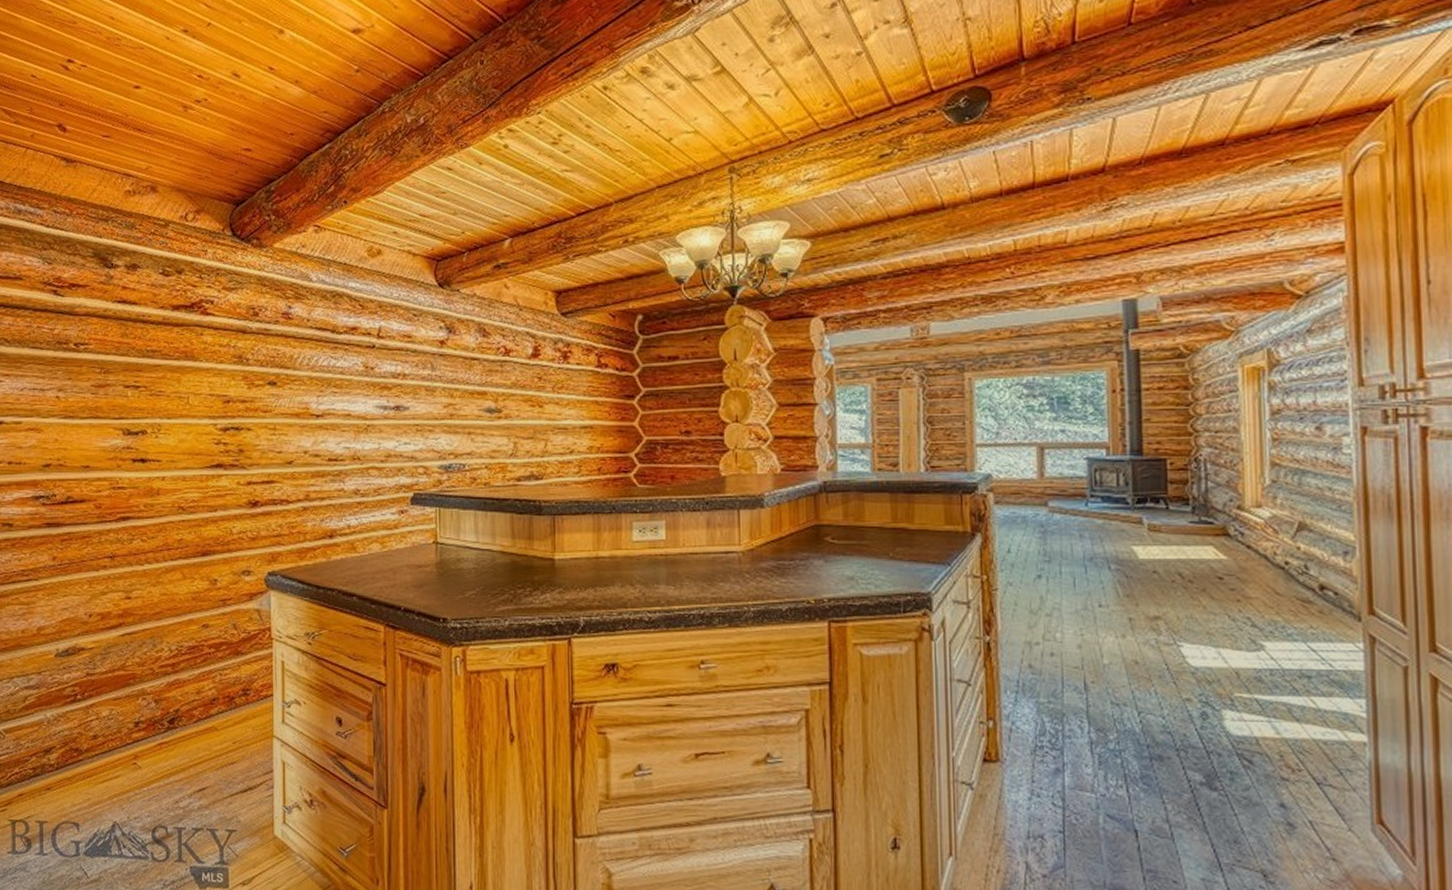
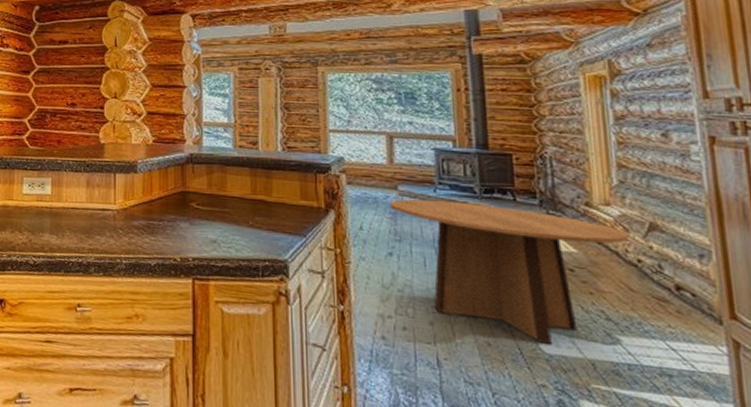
dining table: none [1040,514,1279,658] -> present [391,199,630,346]

